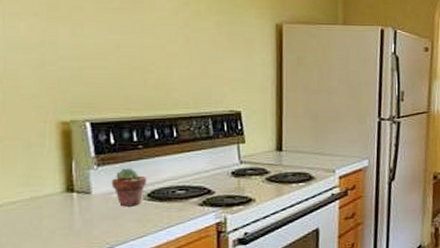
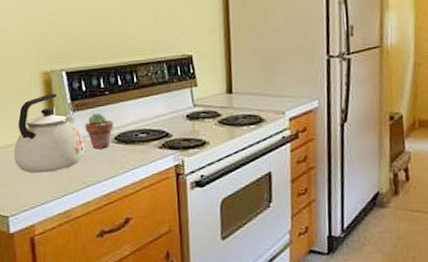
kettle: none [16,146,111,234] -> present [13,93,86,174]

